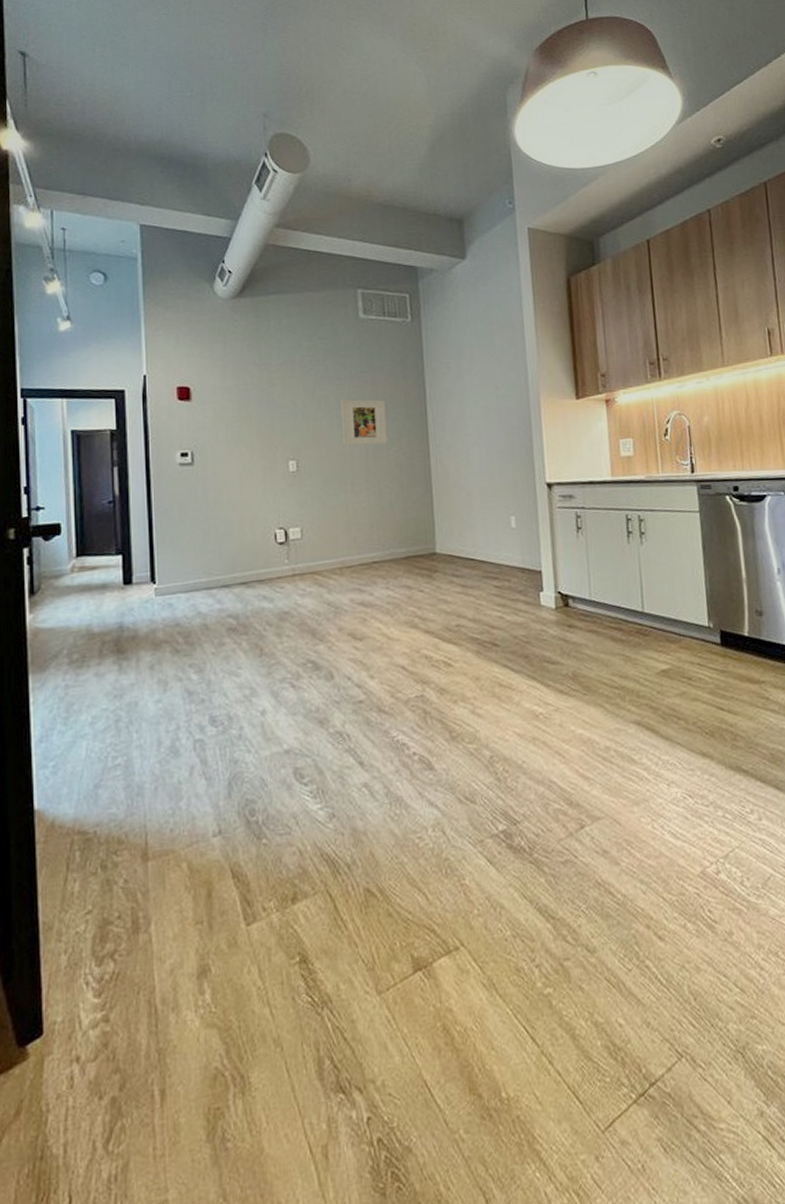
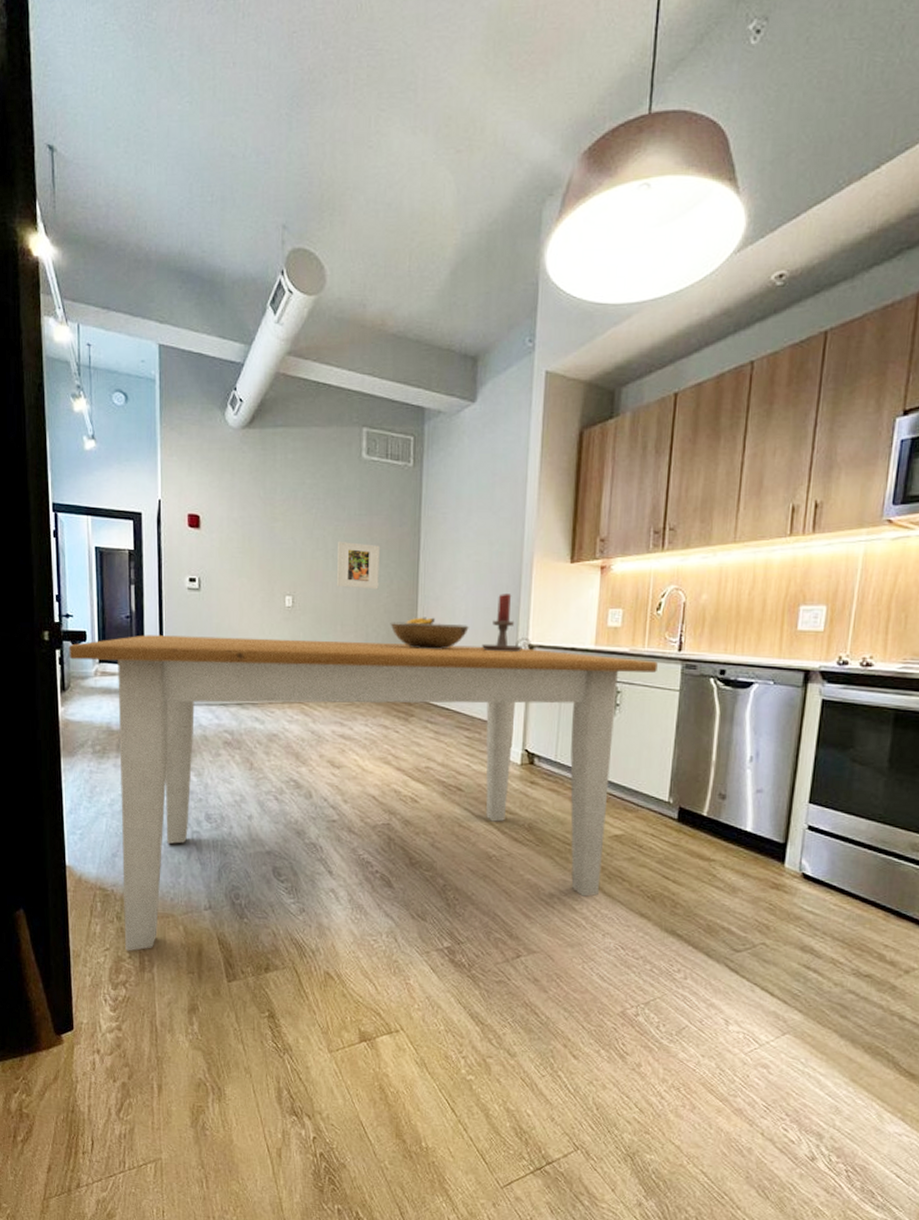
table: none [39,485,675,910] -> present [69,635,658,951]
fruit bowl: none [403,466,485,500] -> present [390,617,469,649]
candle holder: none [500,435,551,494] -> present [482,594,532,653]

